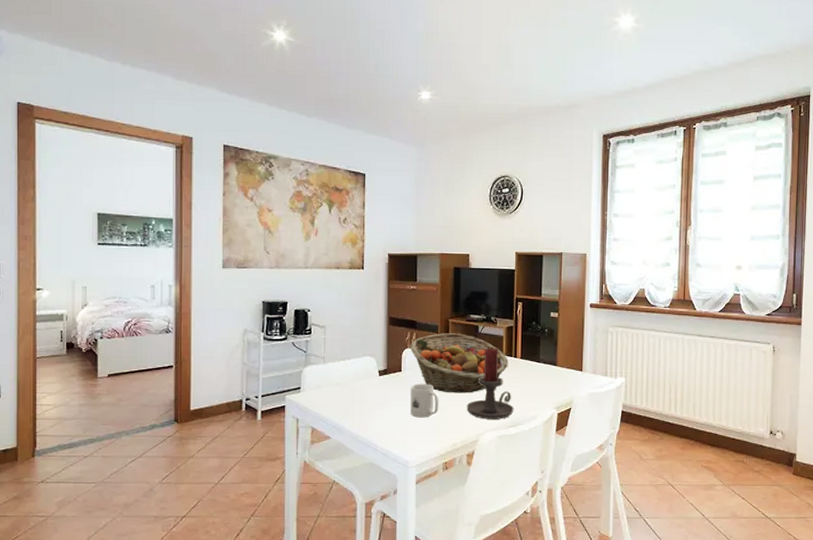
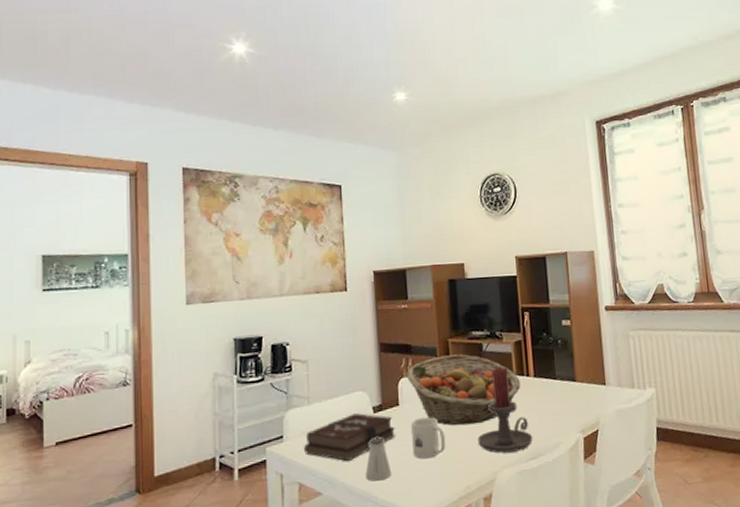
hardback book: none [318,375,396,414] -> present [304,413,395,462]
saltshaker: none [368,396,391,432] -> present [365,437,392,481]

